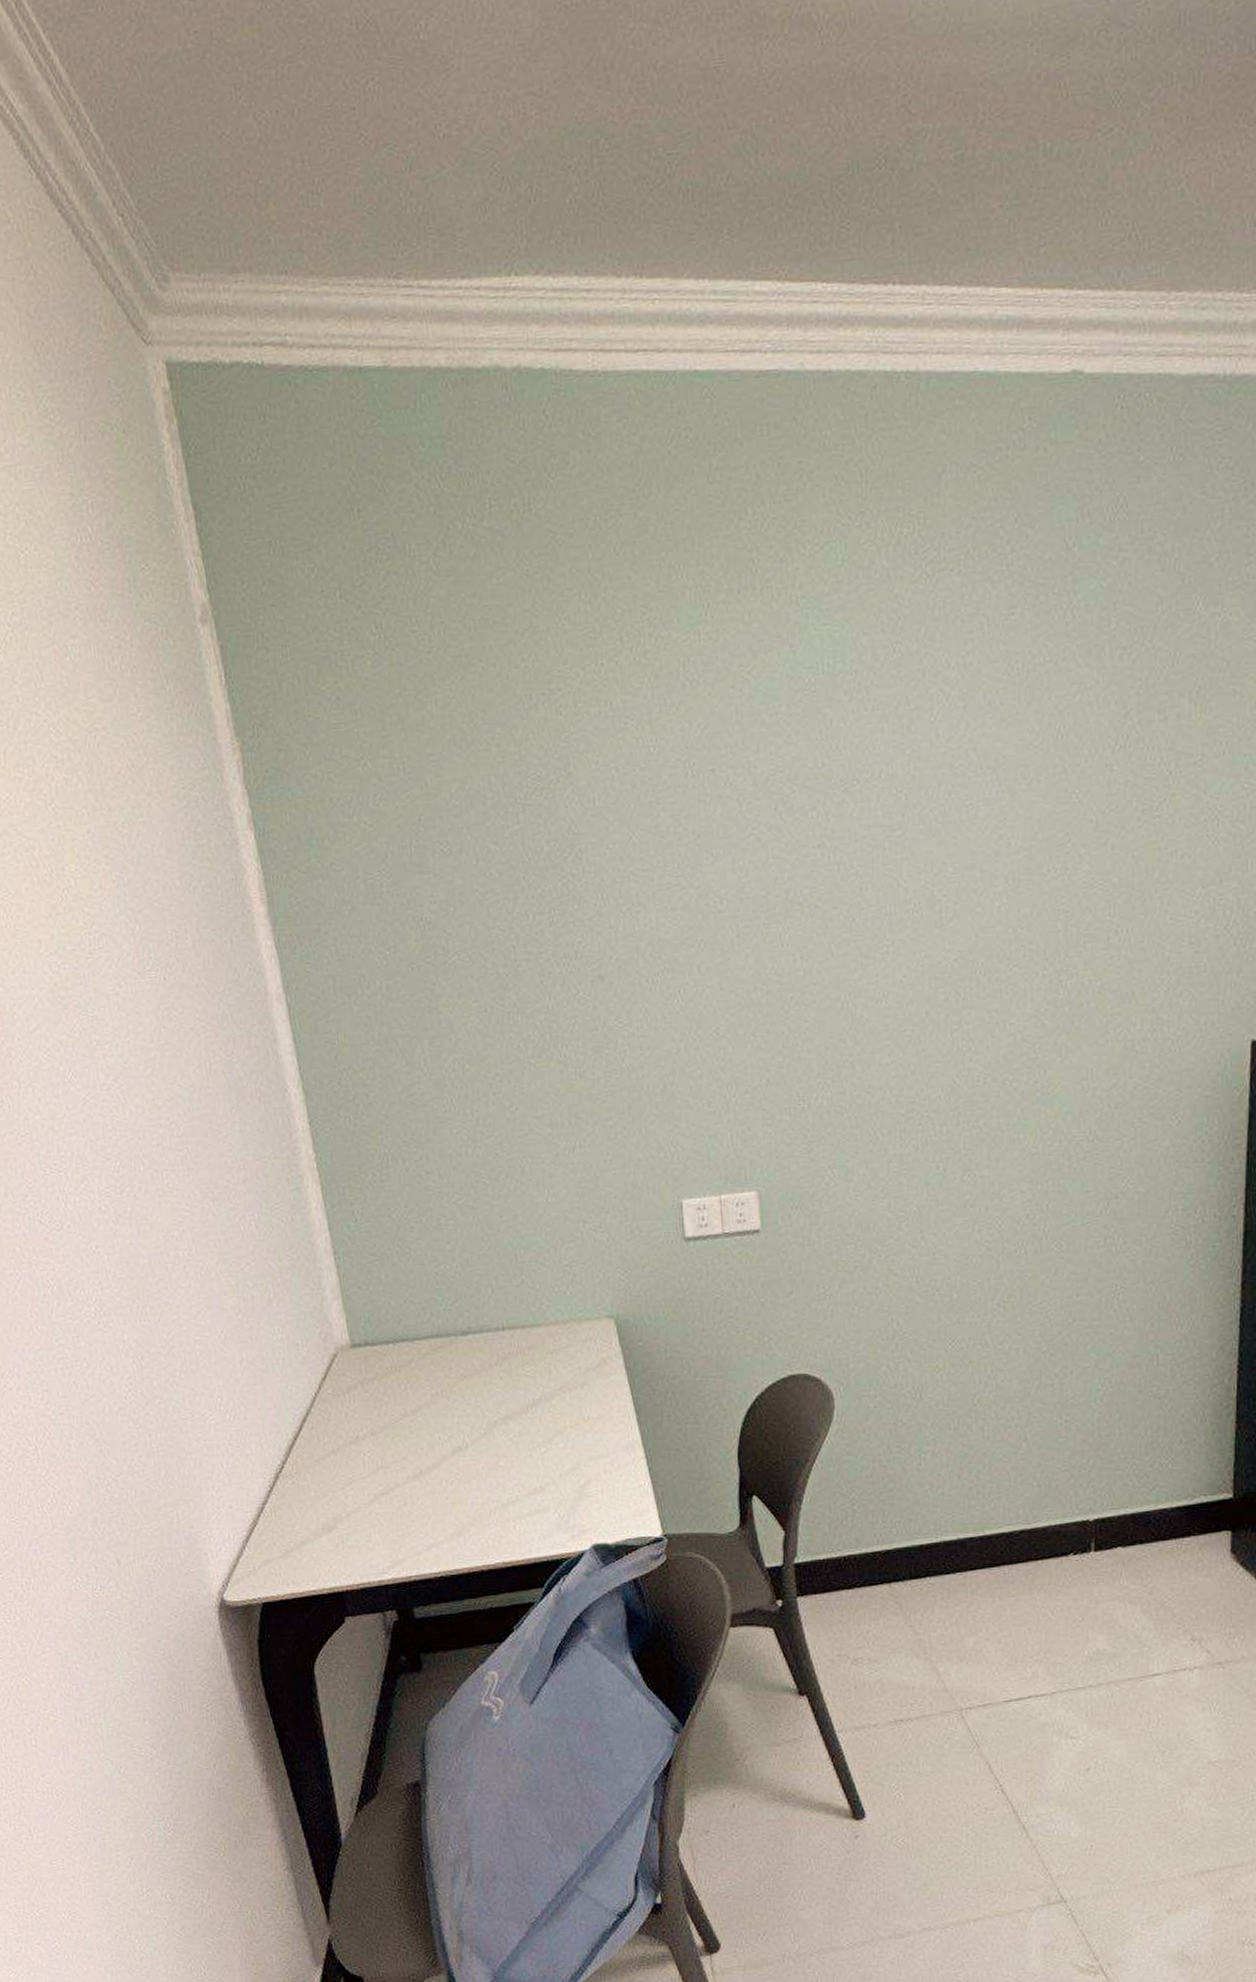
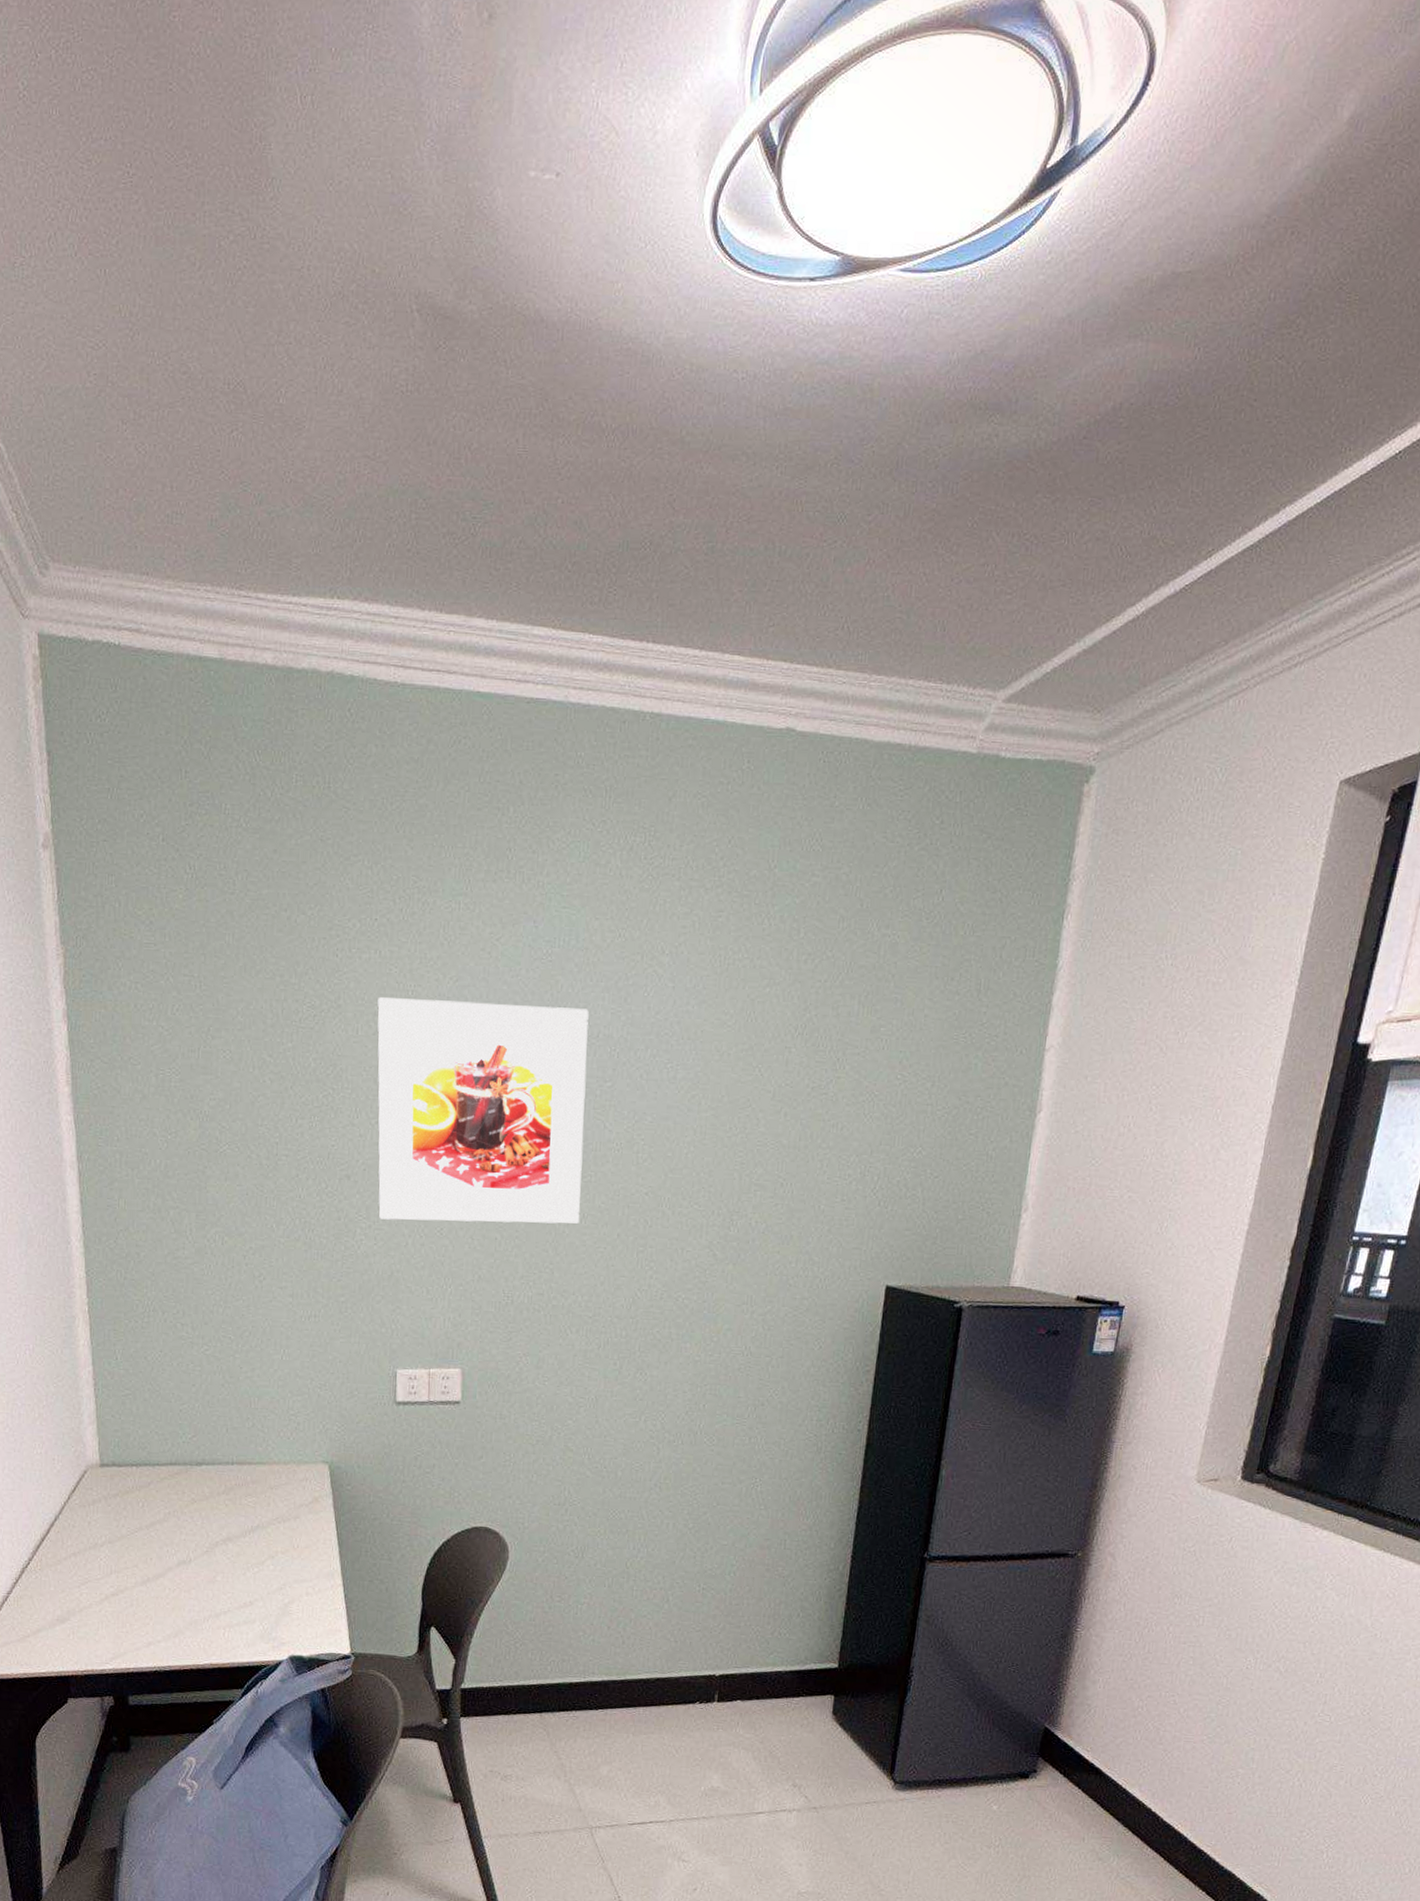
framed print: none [614,744,880,1024] -> present [377,997,589,1224]

